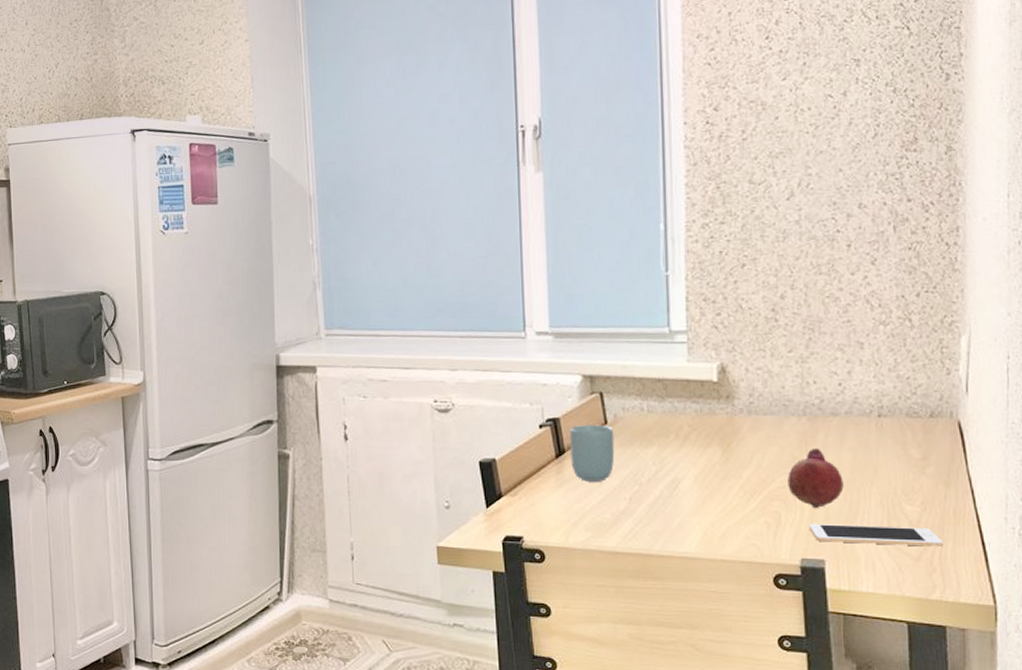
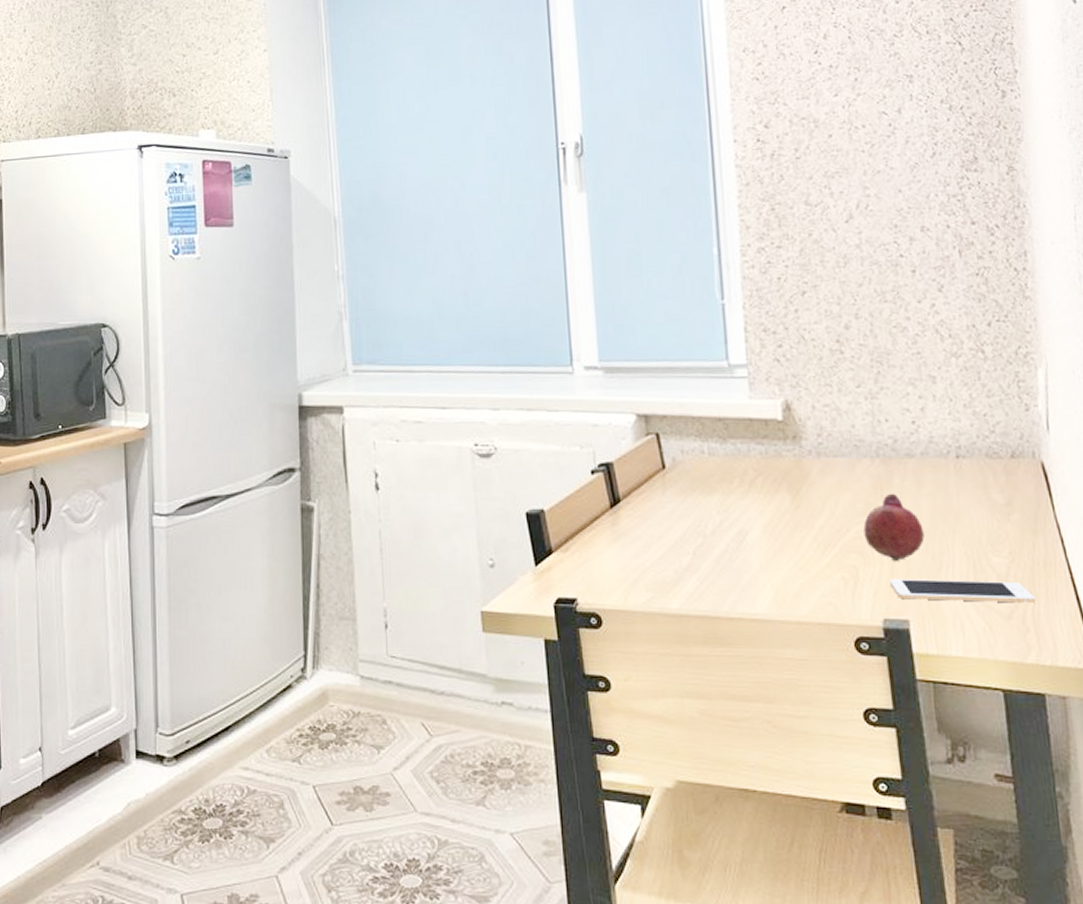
cup: present [570,425,615,482] -> none [625,469,675,534]

